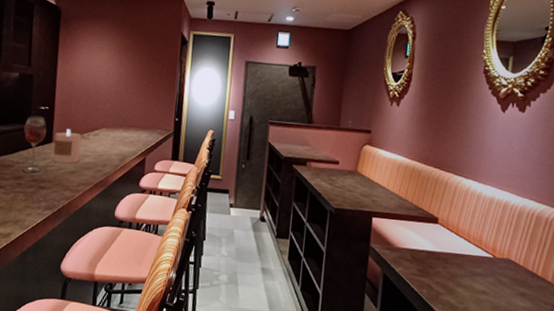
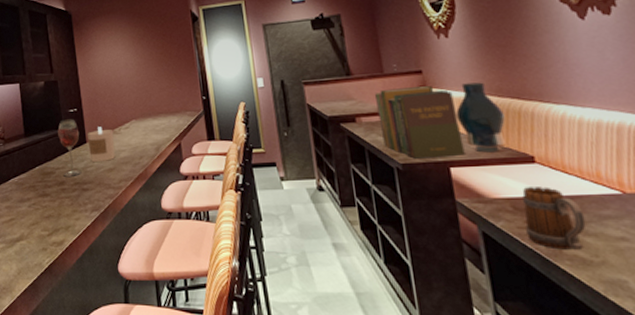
books: none [325,141,390,209] -> present [374,86,465,159]
vase: none [388,148,426,210] -> present [455,82,506,153]
beer mug: none [416,241,462,297] -> present [522,186,586,250]

